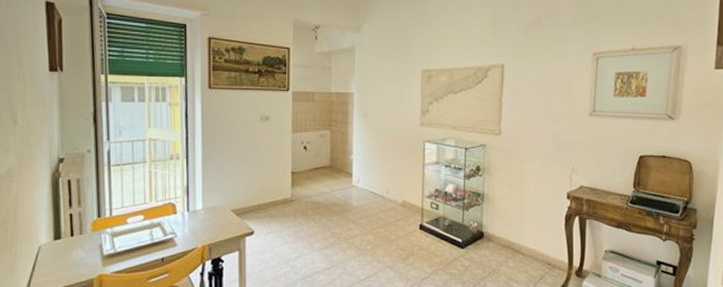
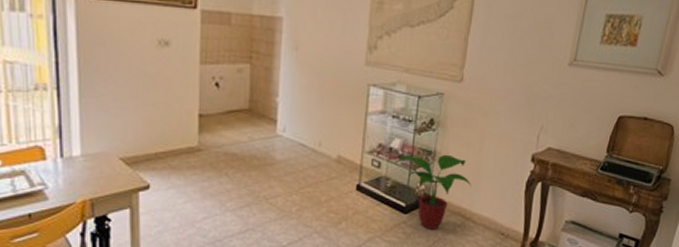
potted plant: none [450,195,518,262] -> present [395,154,472,229]

